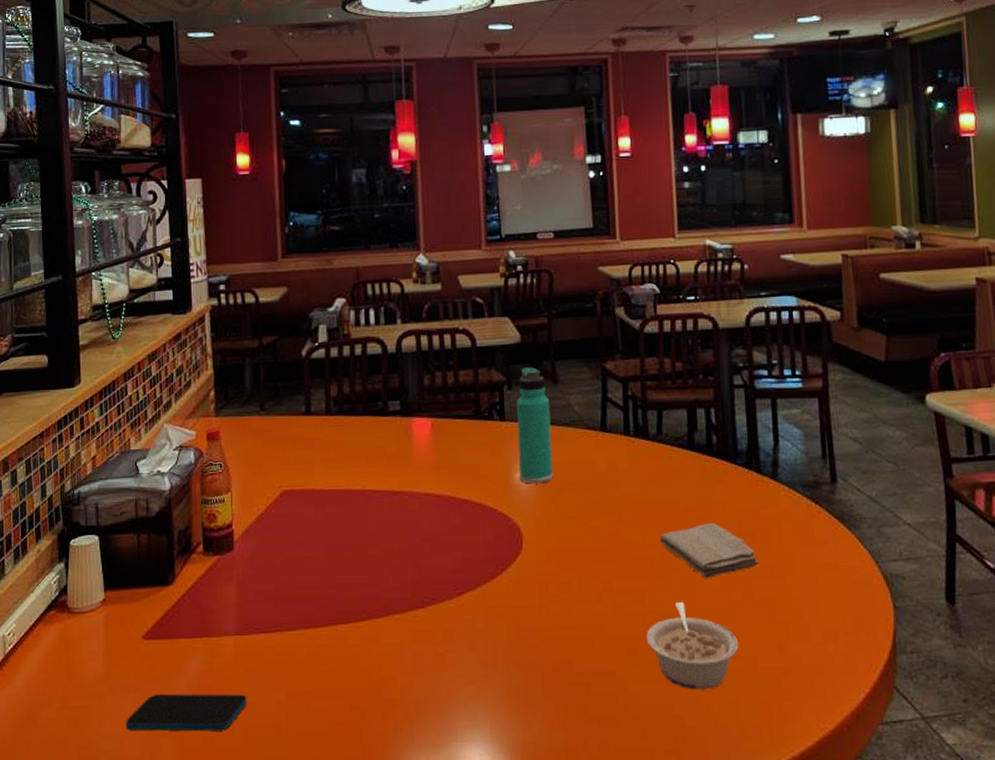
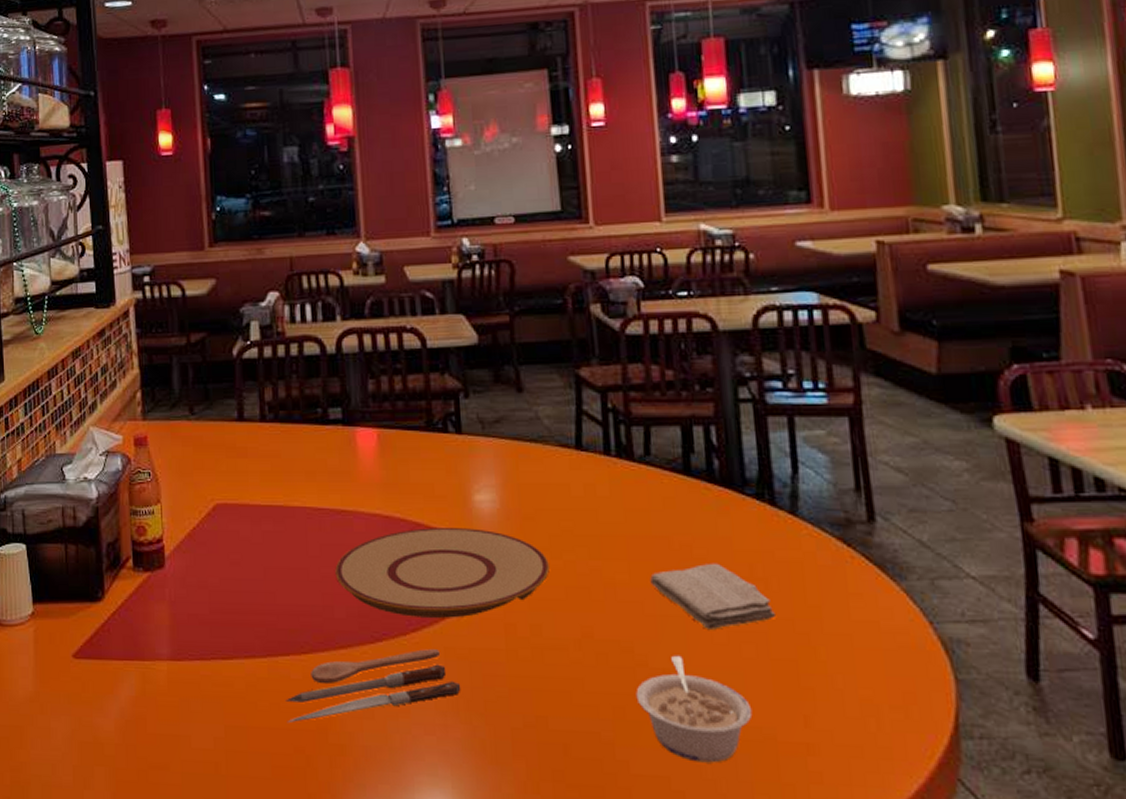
smartphone: present [126,693,247,732] -> none [58,719,183,764]
spoon: none [344,609,500,684] -> present [286,649,461,724]
plate: none [391,502,577,582] -> present [335,528,549,618]
thermos bottle: present [516,367,553,484] -> none [474,373,520,508]

